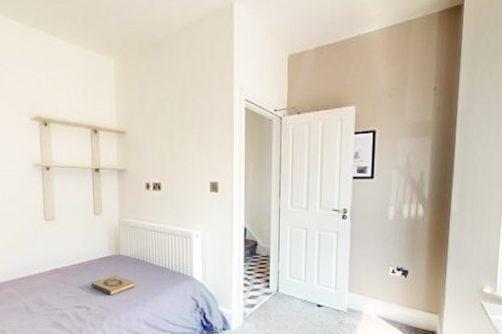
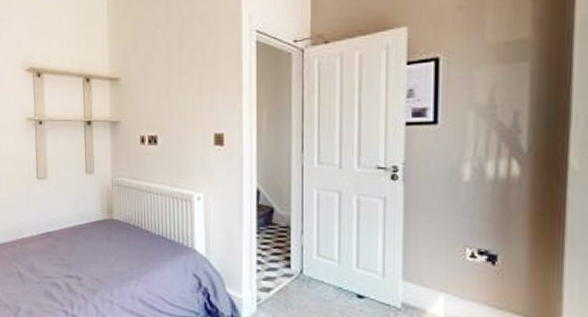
hardback book: present [91,275,134,296] -> none [82,242,128,266]

